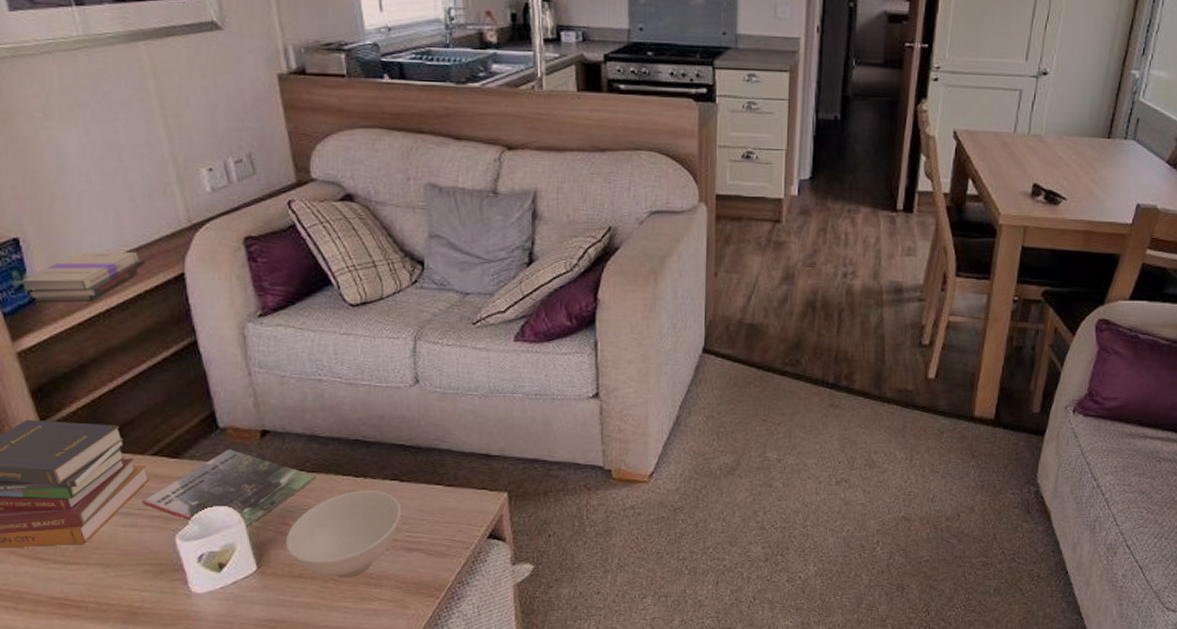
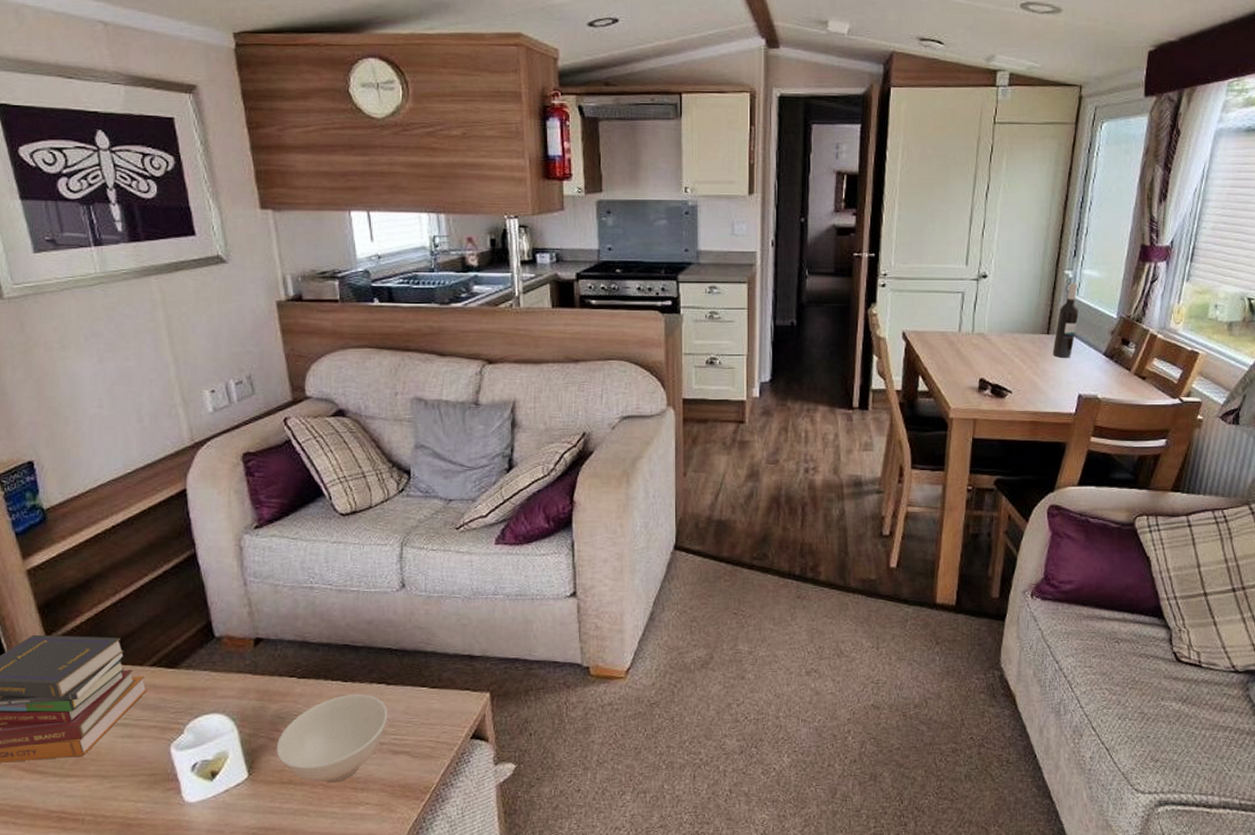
books: present [21,251,146,303] -> none [34,470,150,521]
magazine: present [142,449,316,528] -> none [140,658,306,735]
wine bottle: none [1112,83,1145,164] -> present [1052,282,1079,358]

